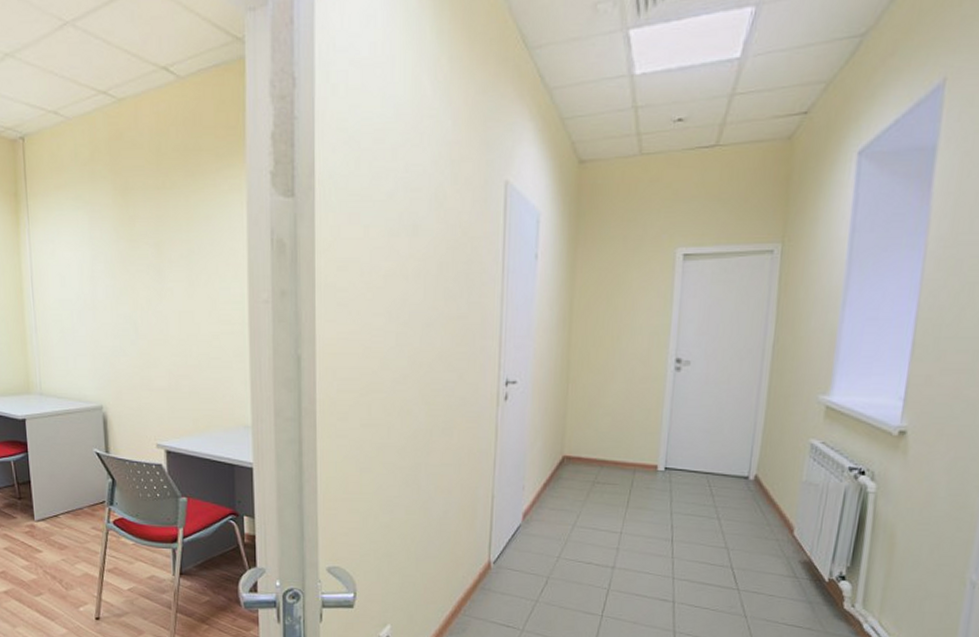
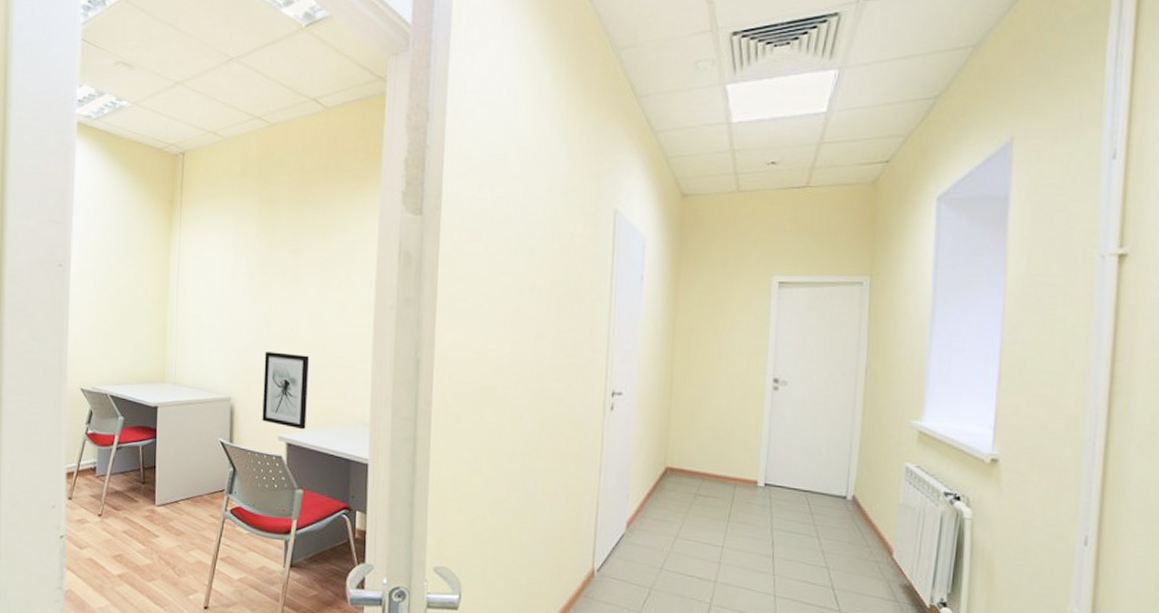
wall art: none [134,356,185,436] -> present [262,352,309,430]

